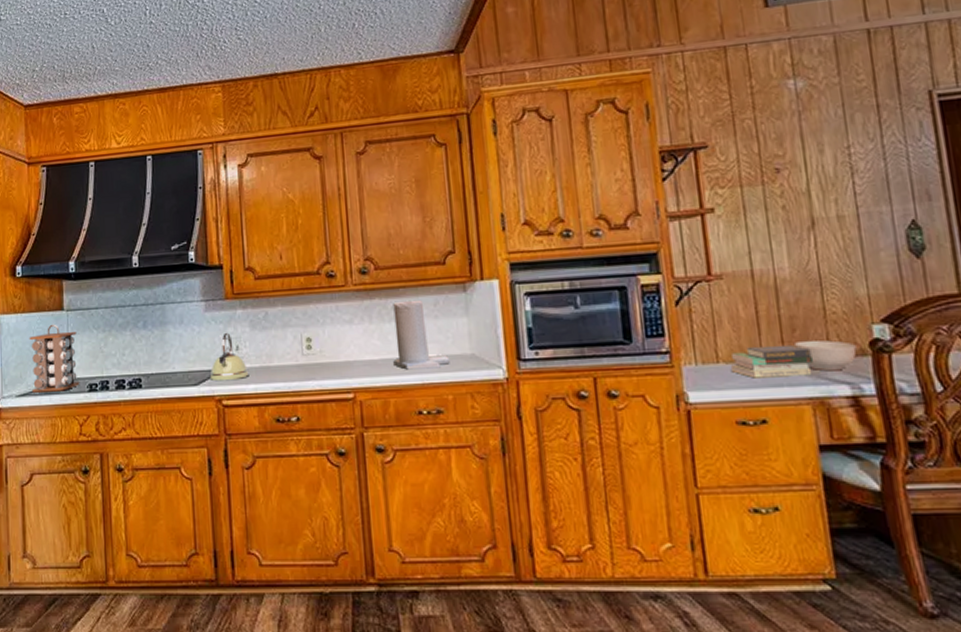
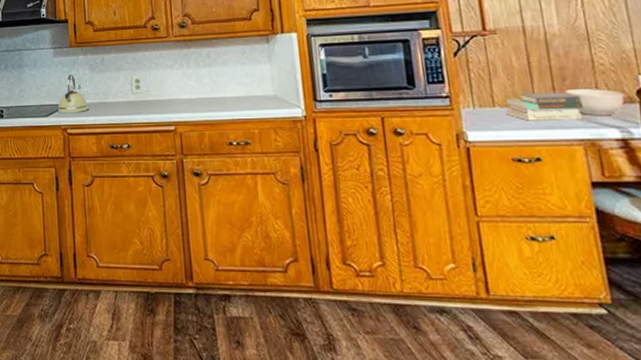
paper towel: present [393,300,450,370] -> none [207,49,256,108]

